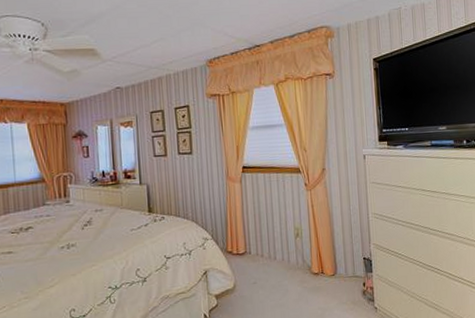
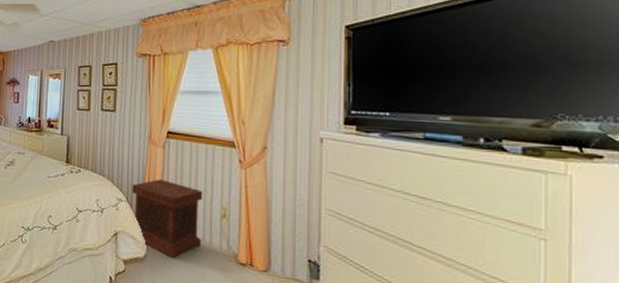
side table: none [216,212,282,283] -> present [132,179,203,258]

